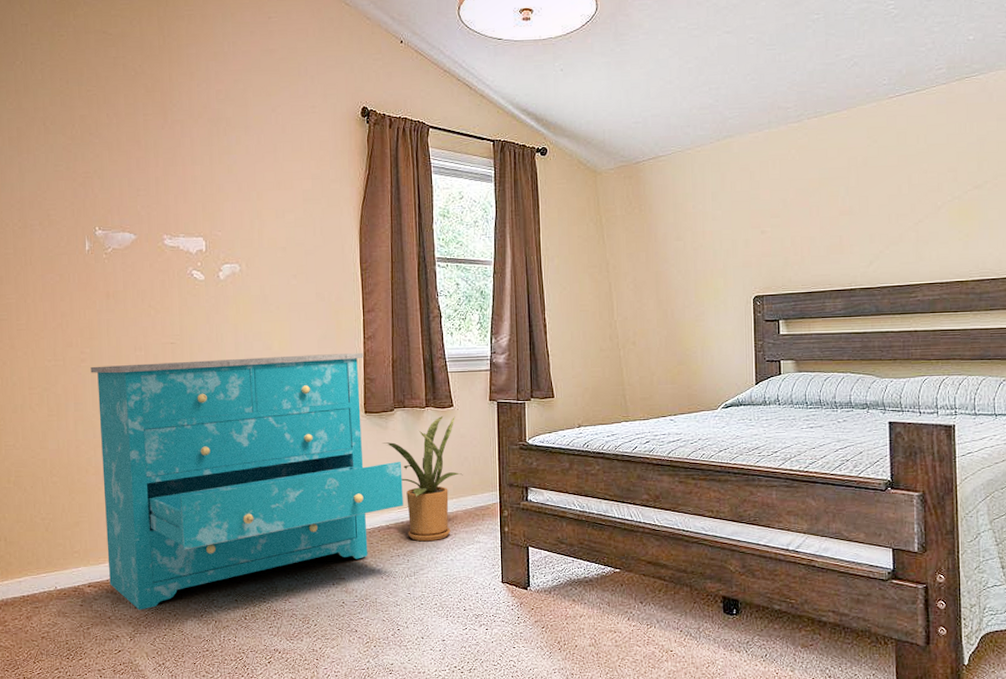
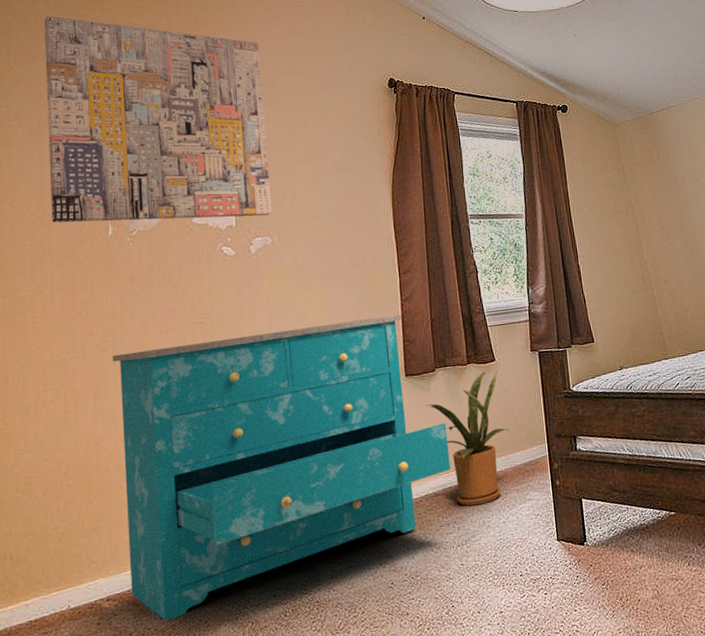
wall art: none [21,20,241,243] -> present [44,16,272,223]

